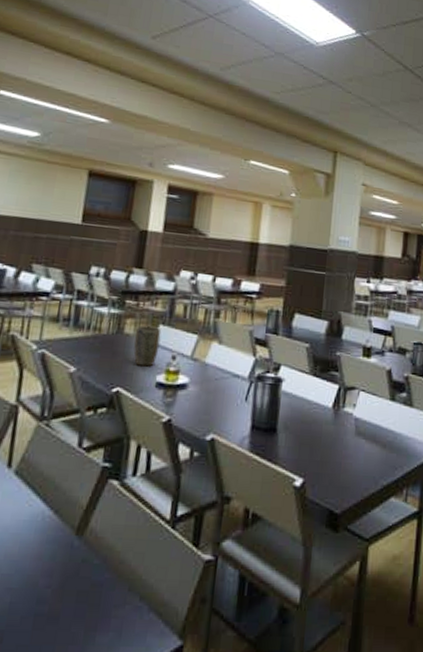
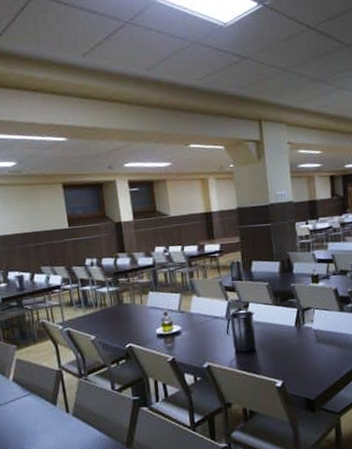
plant pot: present [133,325,161,367] -> none [132,293,153,325]

